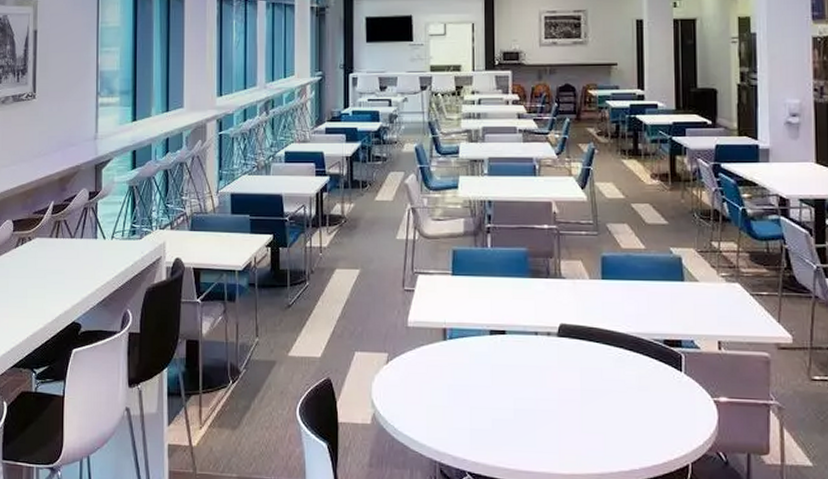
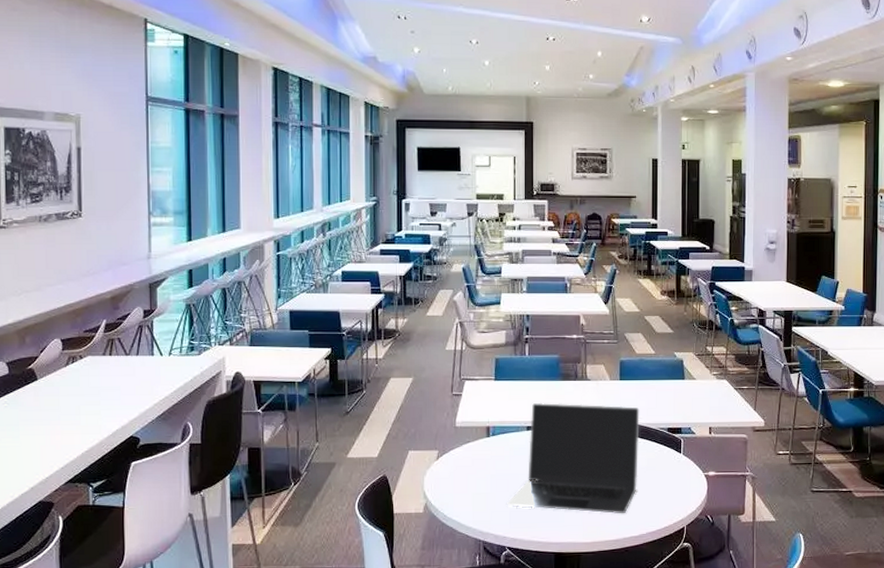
laptop: none [467,302,628,443] -> present [507,402,640,515]

